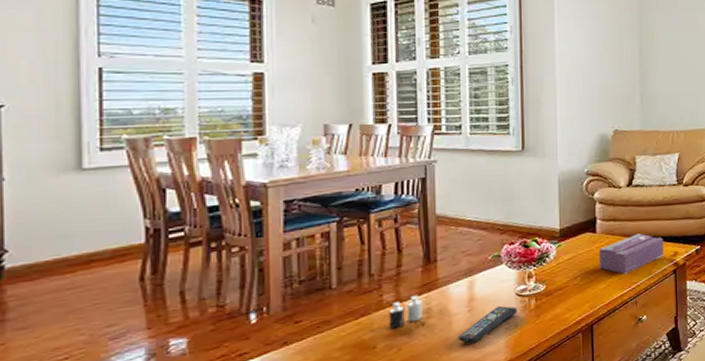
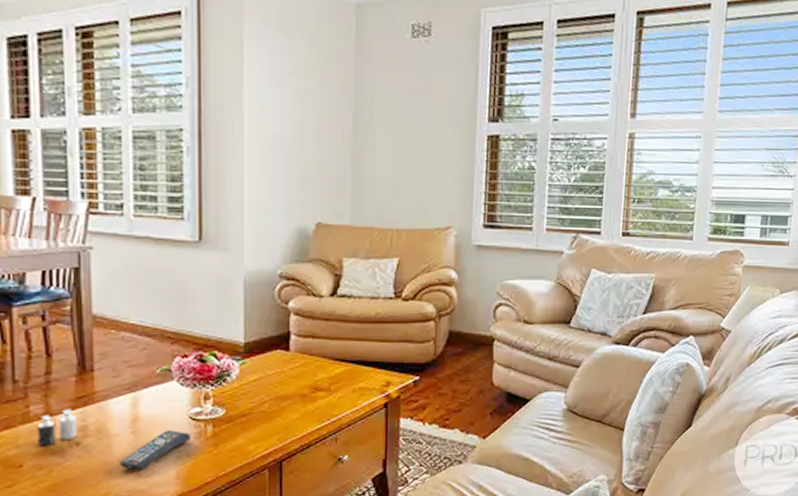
tissue box: present [599,233,664,274] -> none [293,356,374,404]

